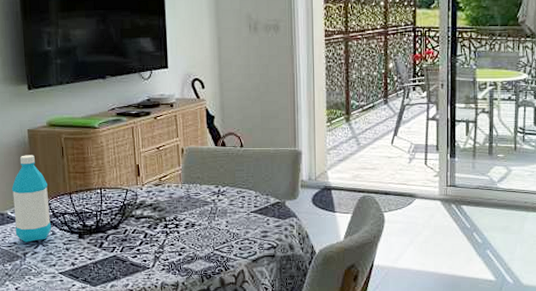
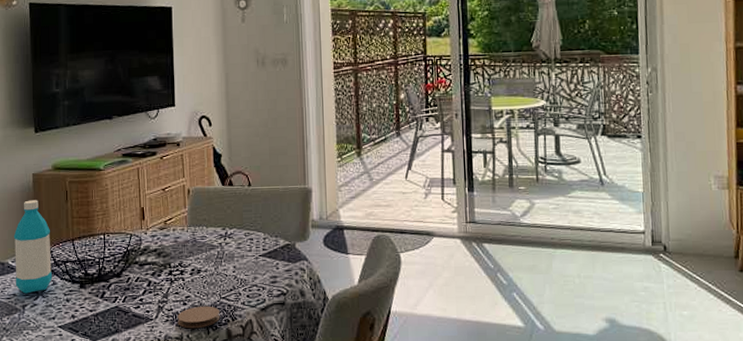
coaster: none [173,257,214,277] -> present [177,306,220,329]

